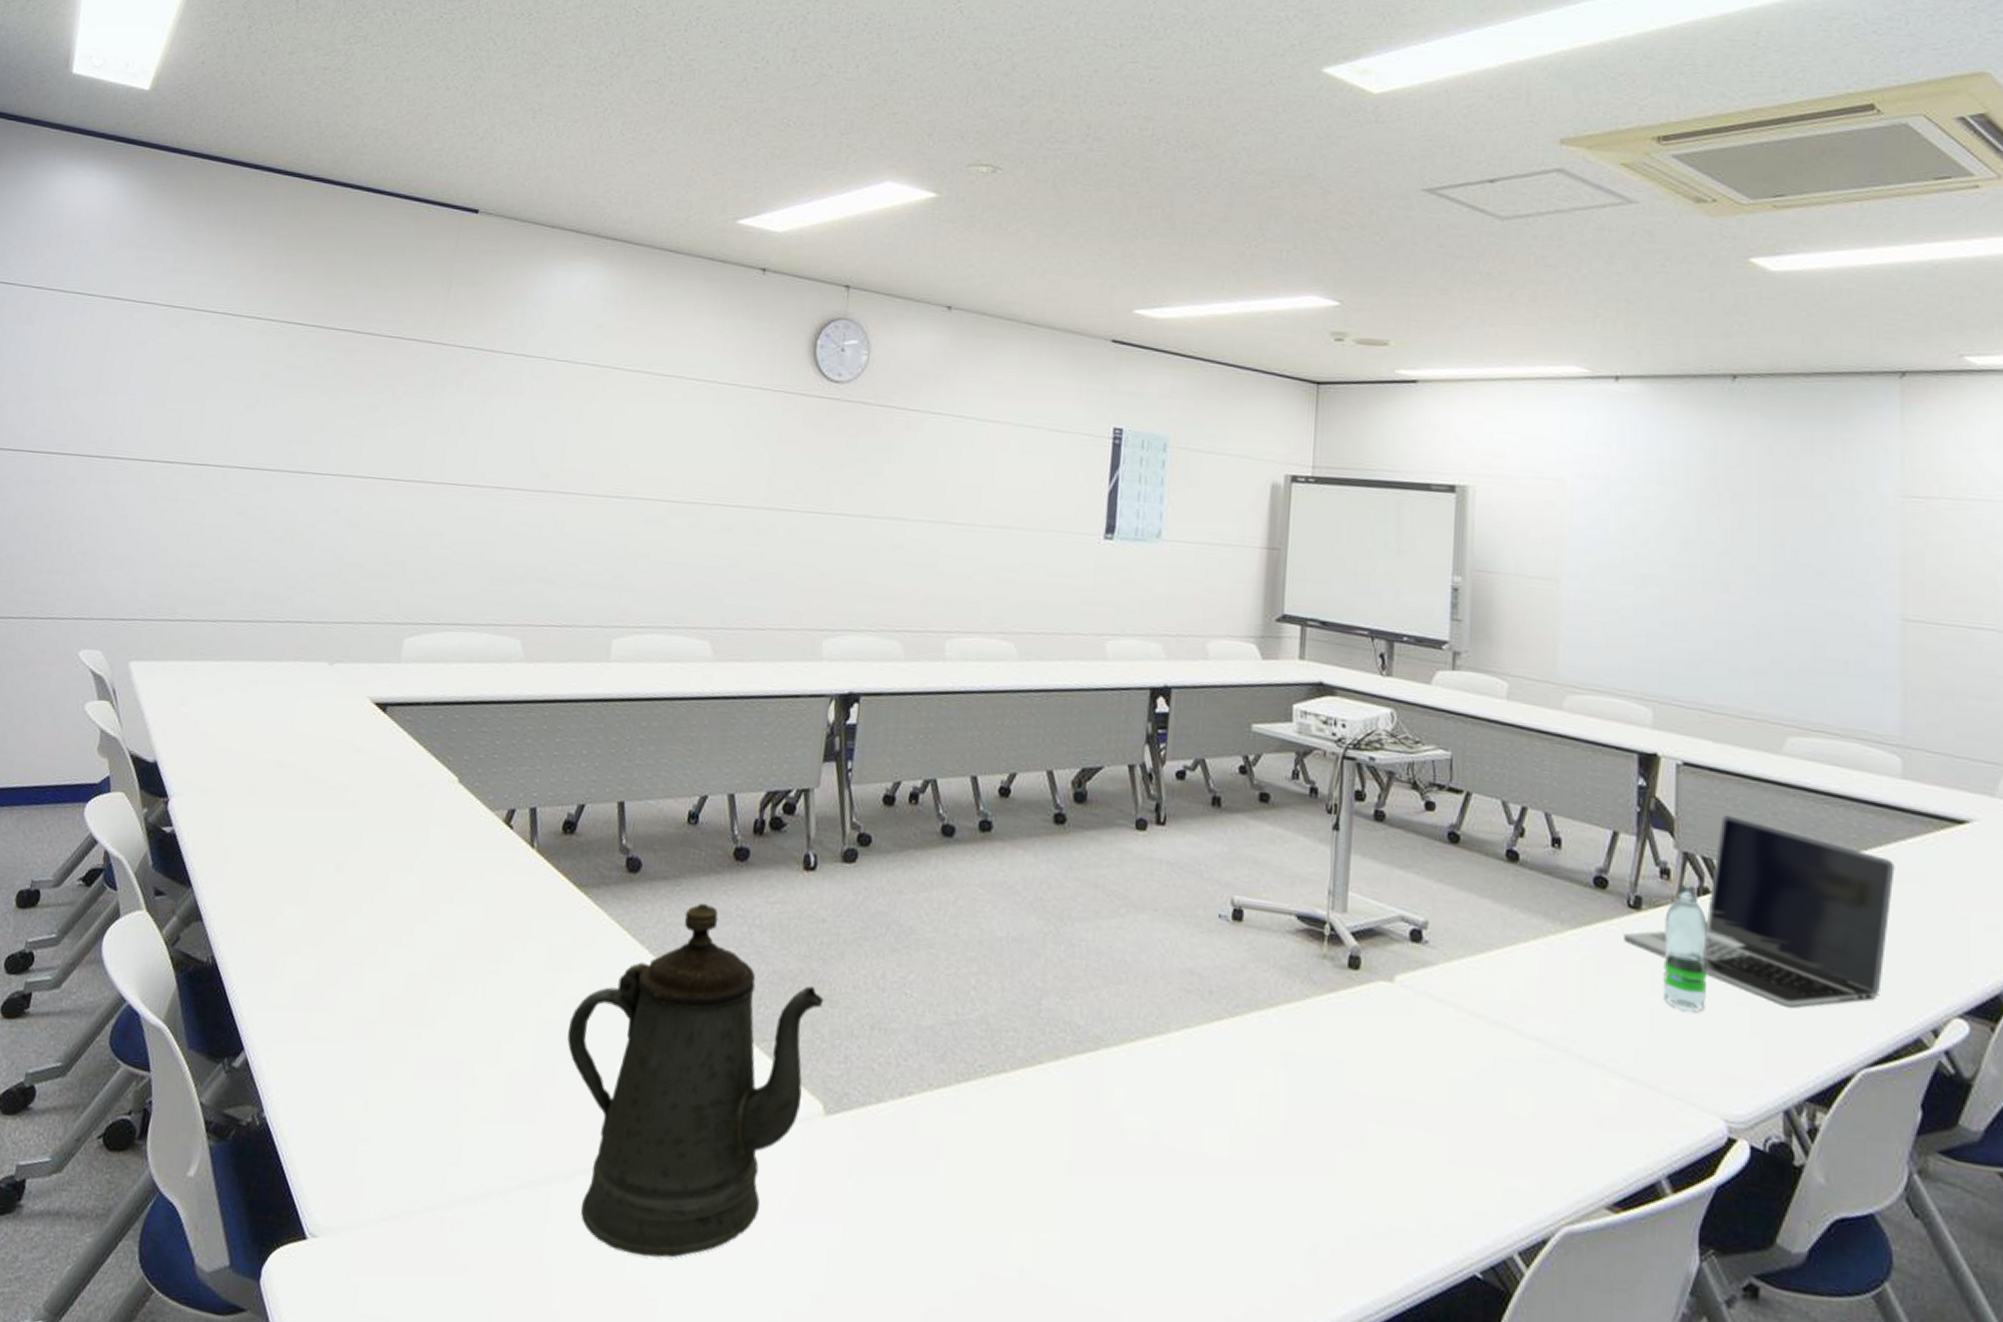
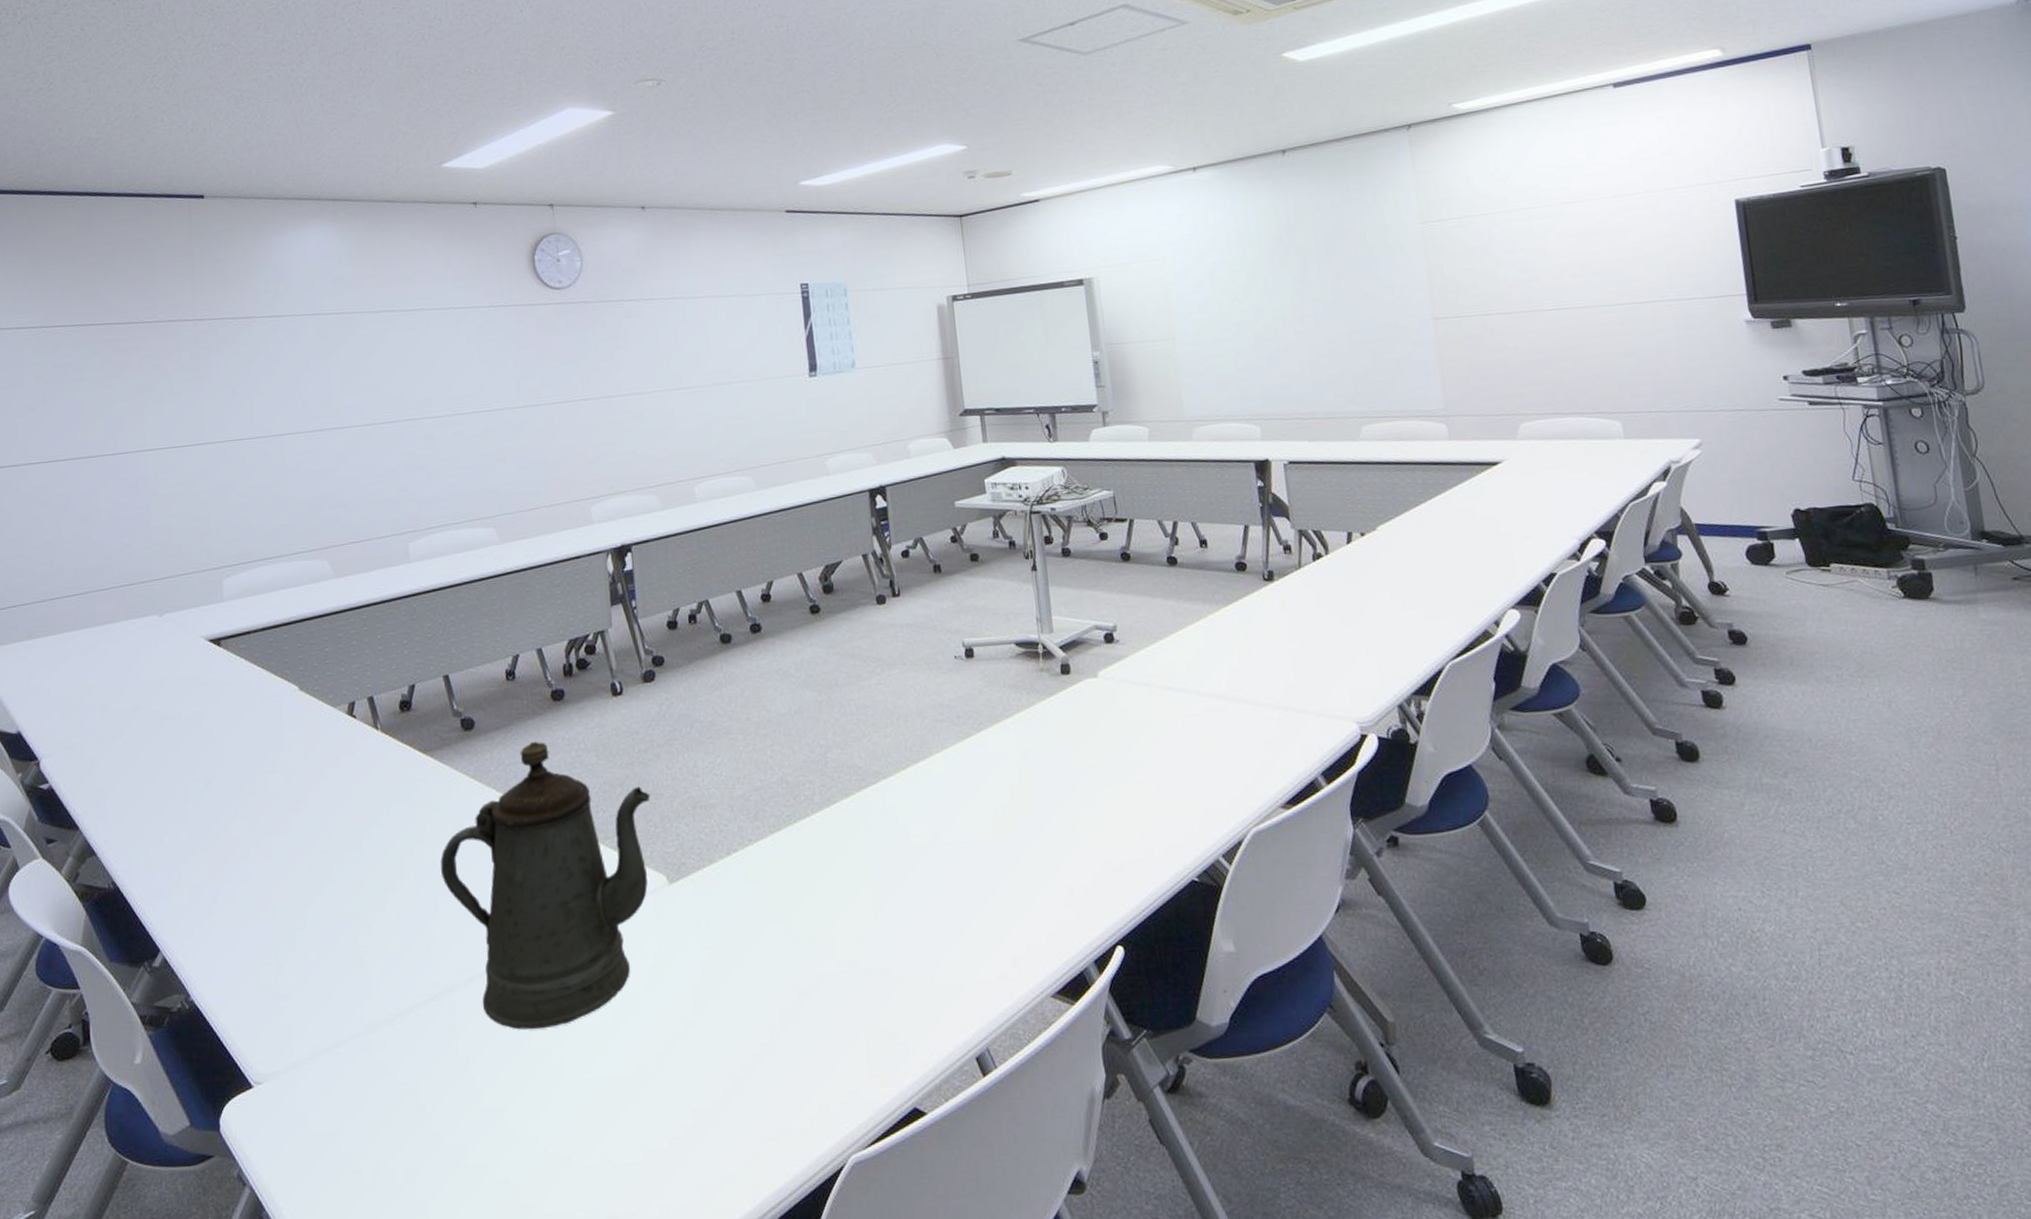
laptop: present [1624,815,1895,1010] -> none [1264,495,1454,630]
bottle: present [1663,883,1708,1014] -> none [1292,554,1331,650]

